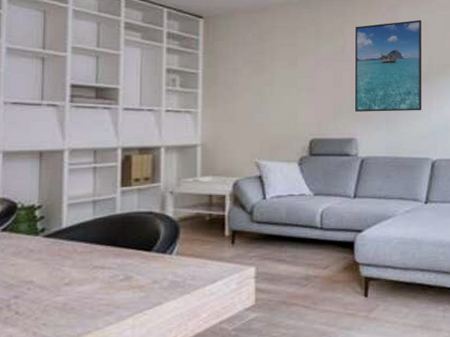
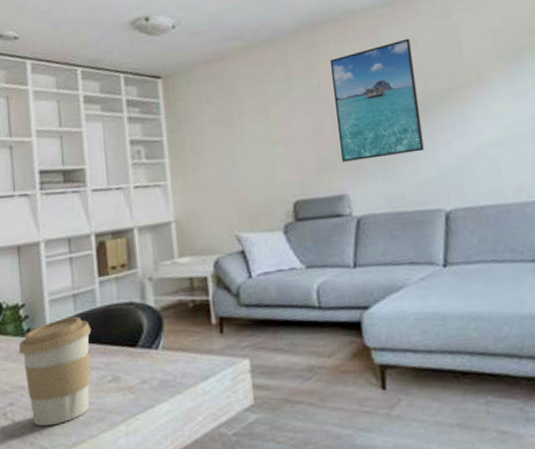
coffee cup: none [30,220,108,319] -> present [18,316,92,427]

